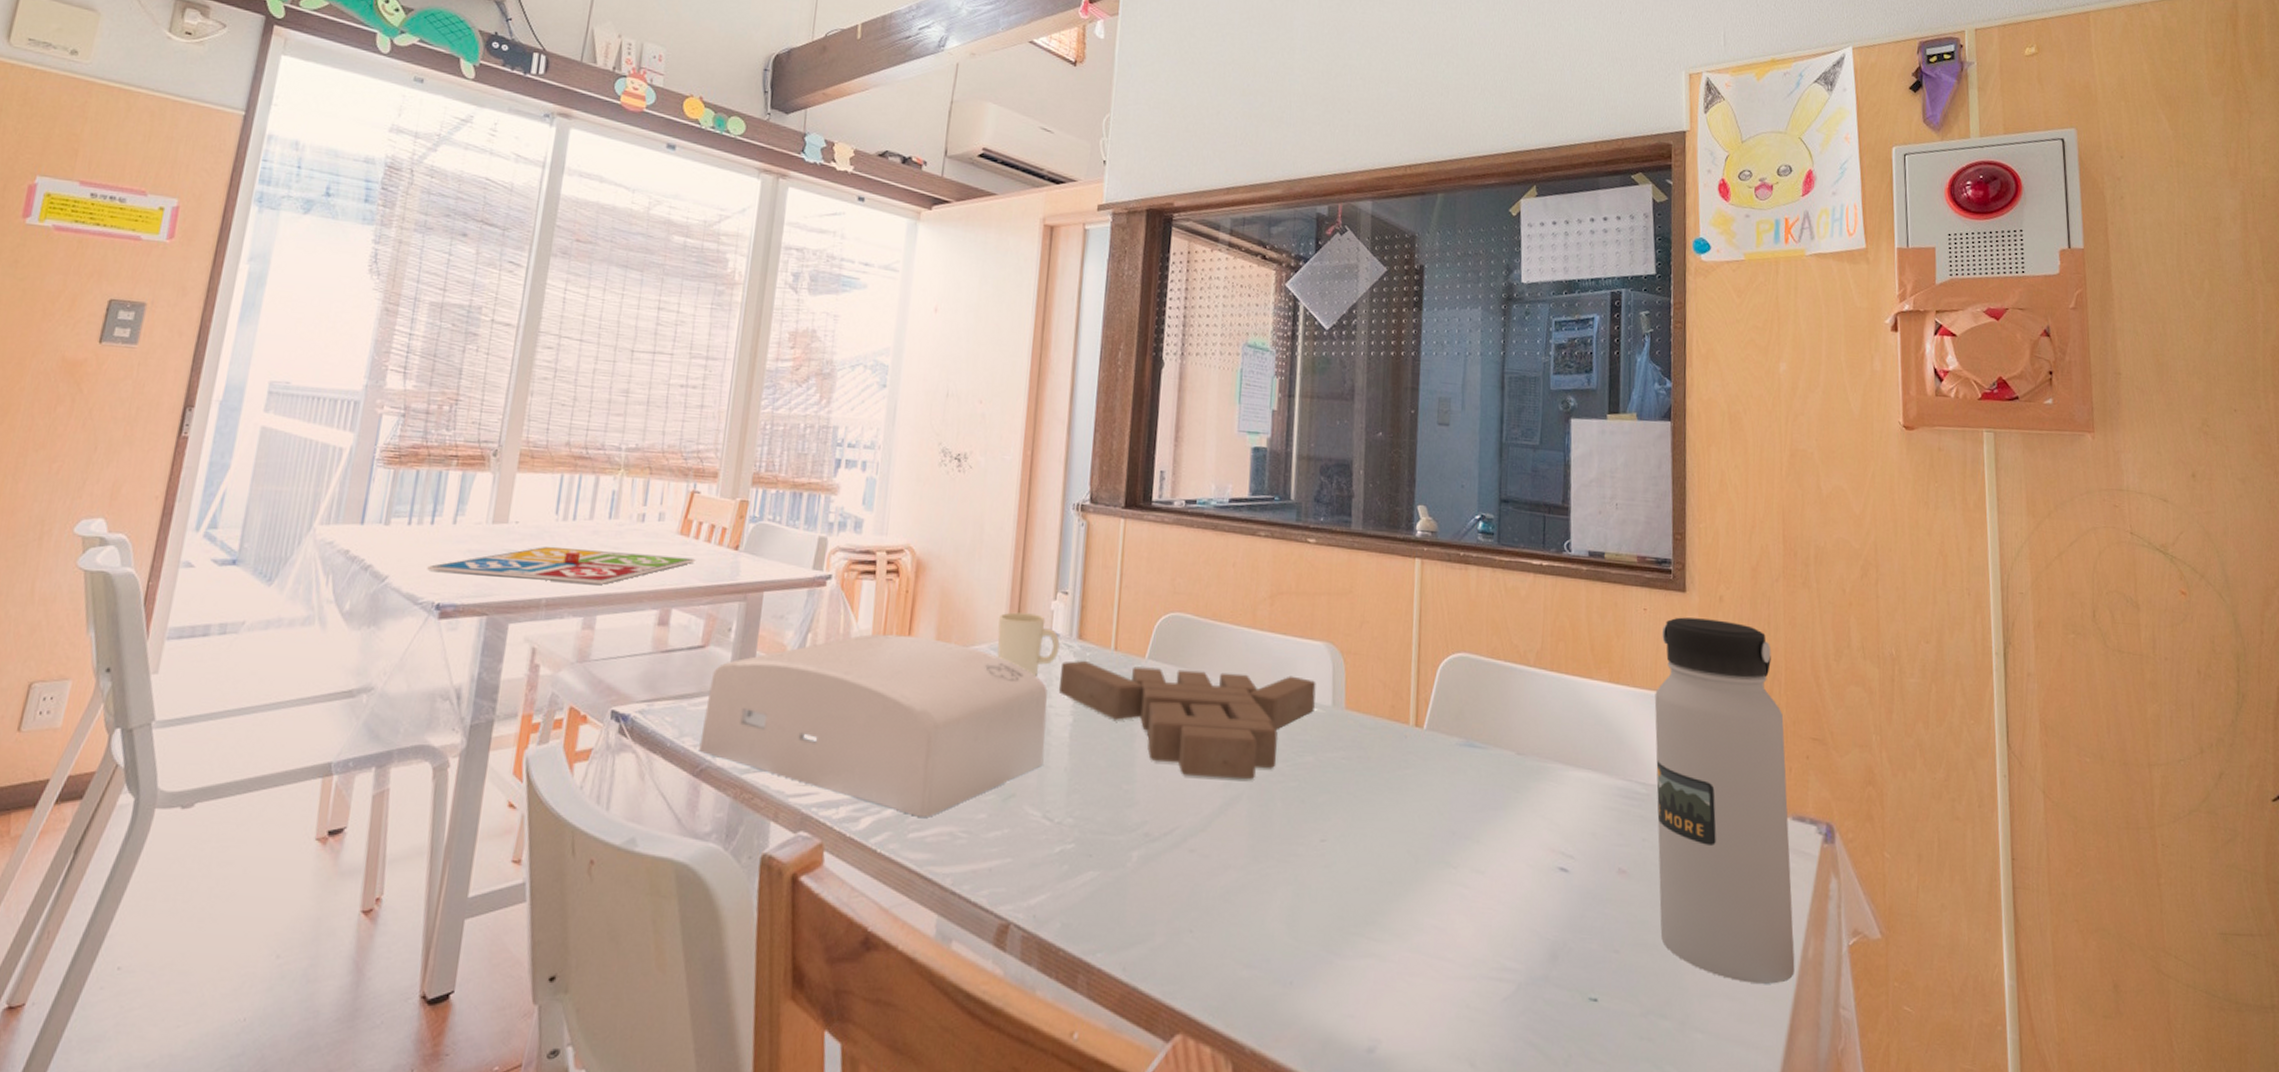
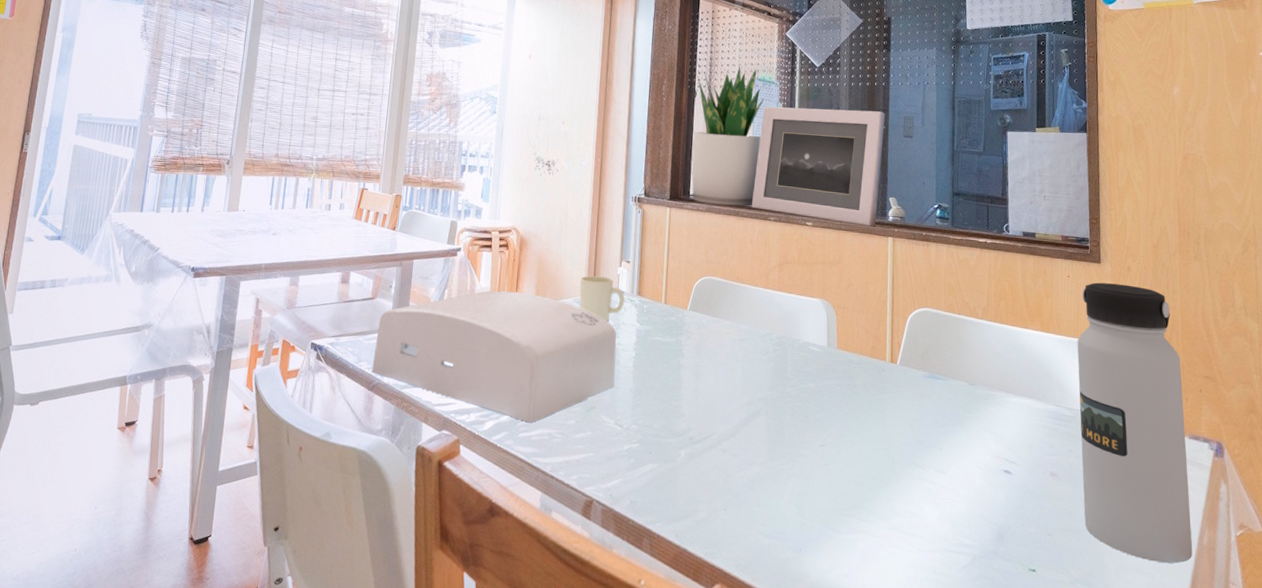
gameboard: present [427,547,696,584] -> none [185,228,366,254]
toy blocks: present [1058,660,1316,779] -> none [624,310,815,399]
planter: none [1155,327,1256,518] -> present [691,66,765,207]
picture frame: none [1234,382,1414,546] -> present [751,106,885,228]

